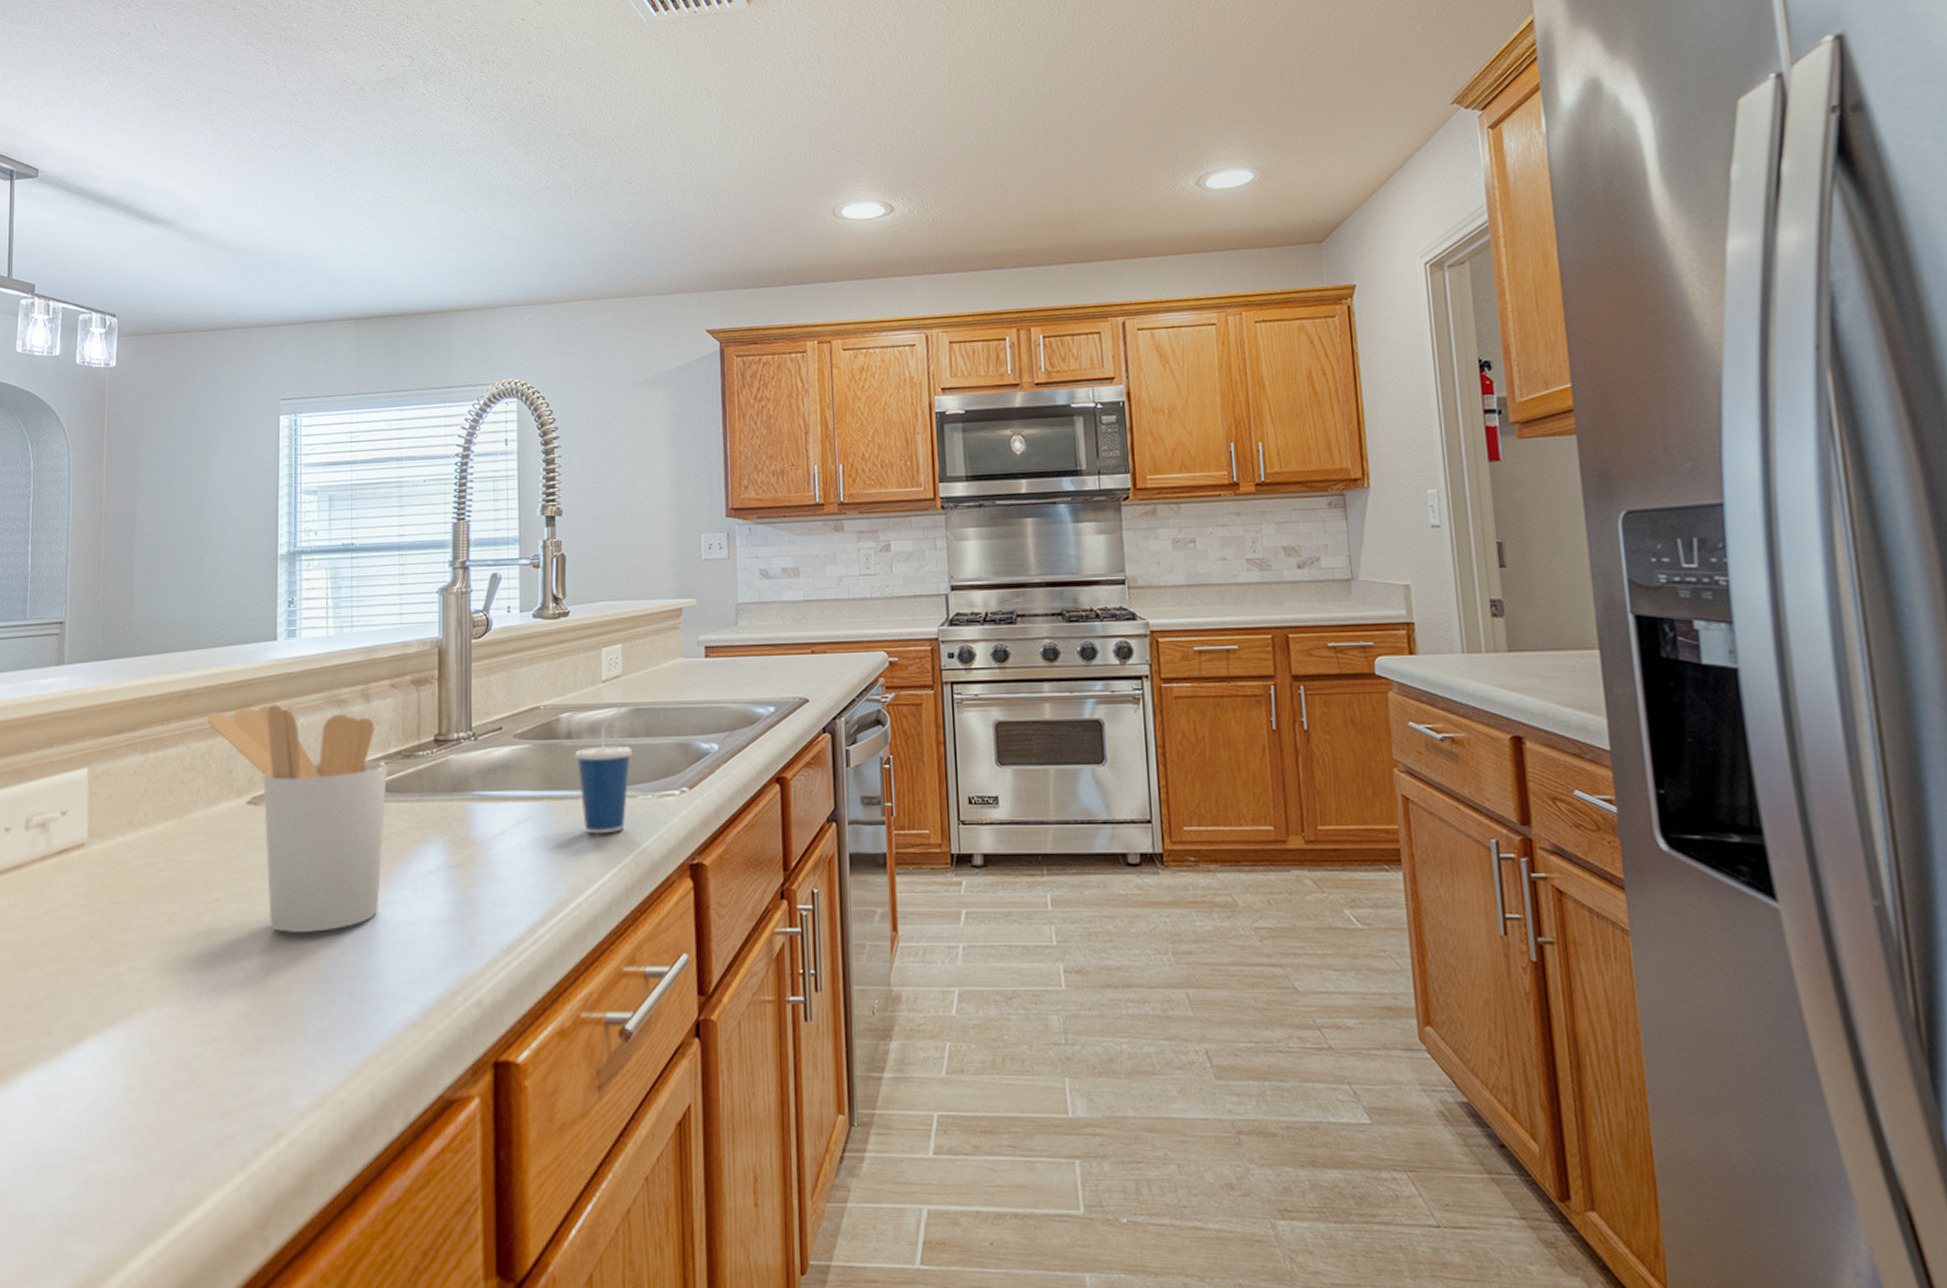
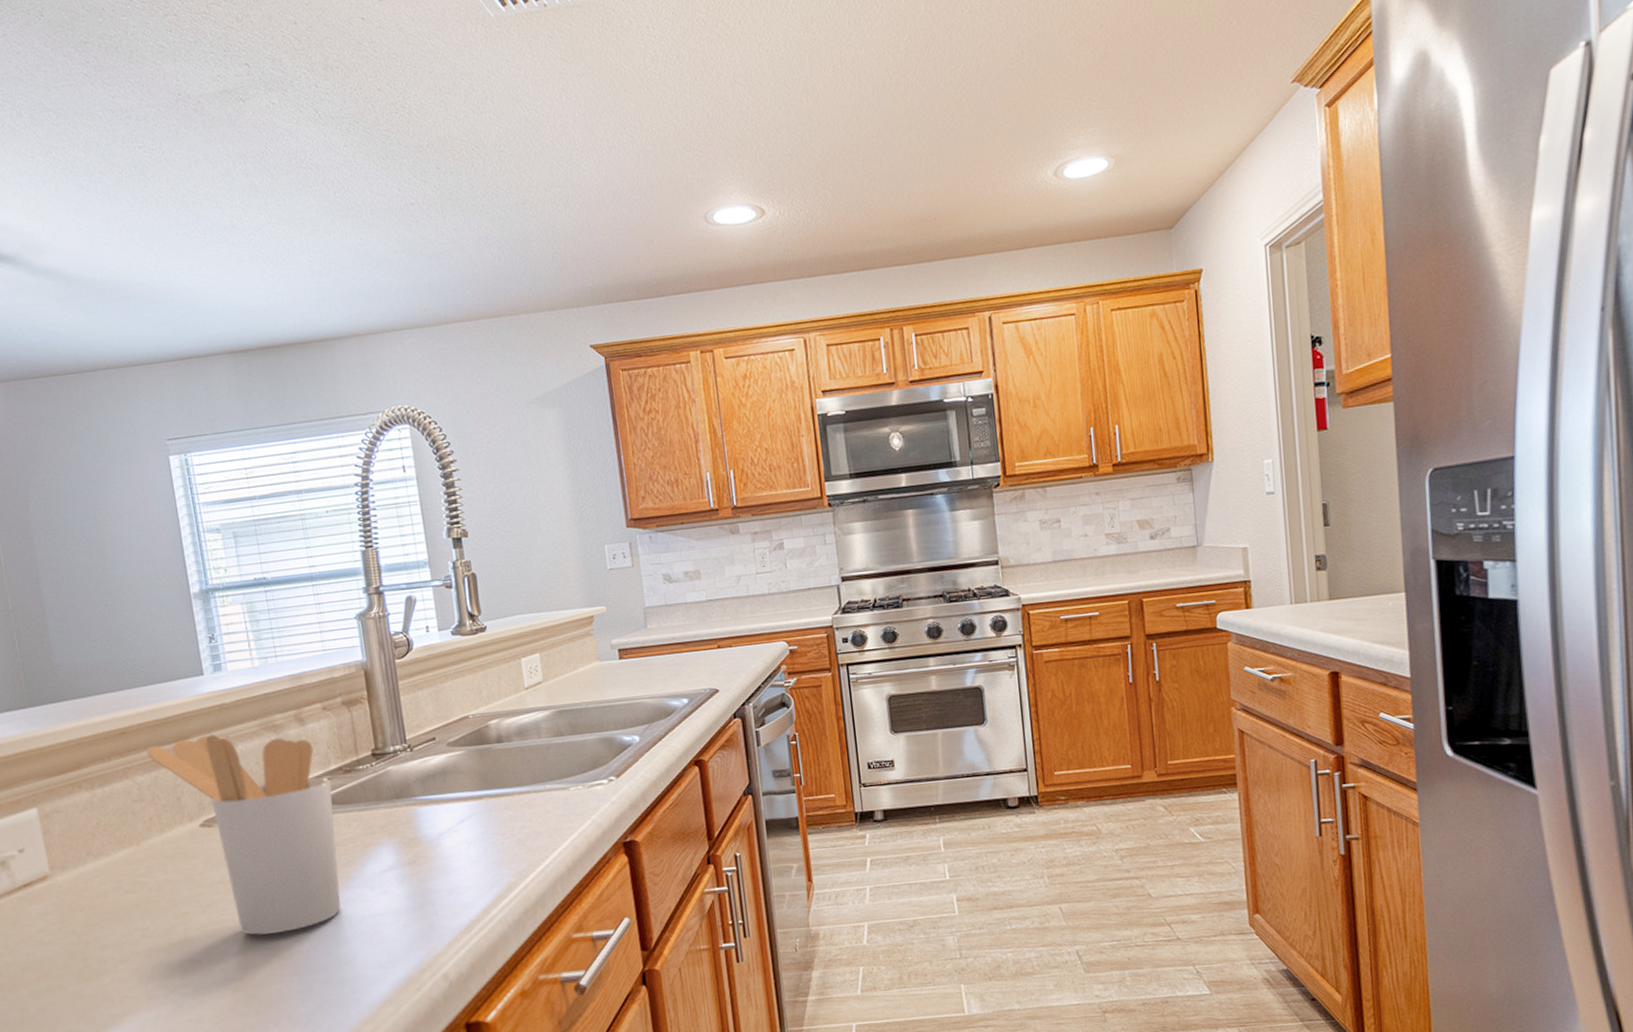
cup: present [574,707,633,834] -> none [506,710,561,824]

